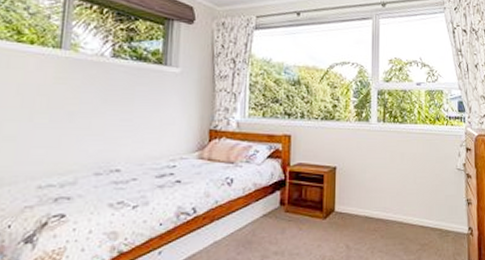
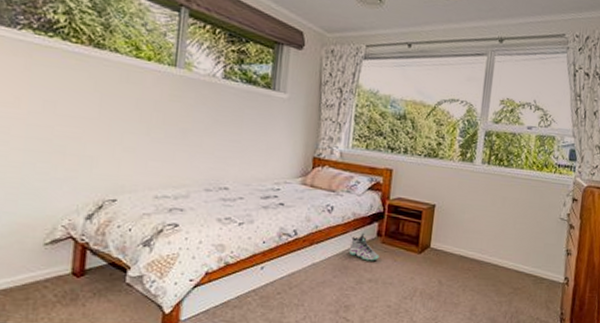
sneaker: none [251,203,284,233] -> present [348,232,380,261]

